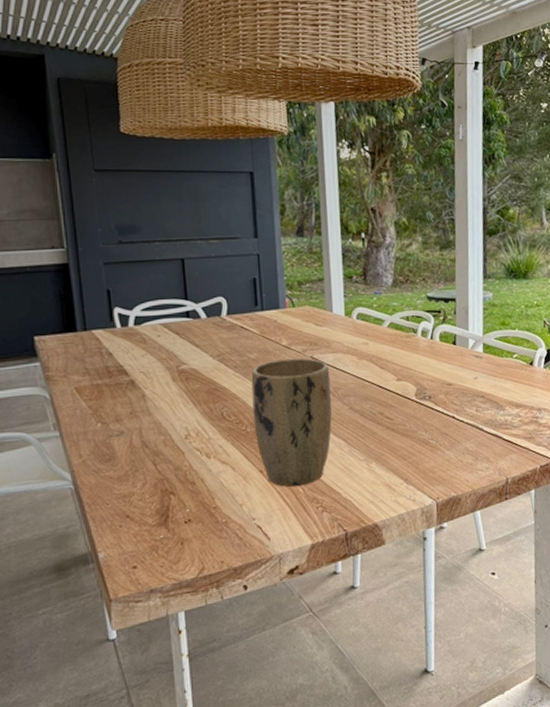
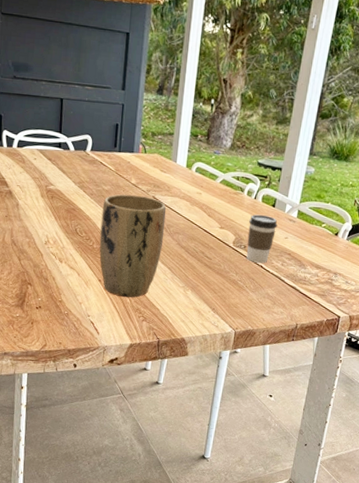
coffee cup: none [429,355,463,414] -> present [246,214,278,263]

